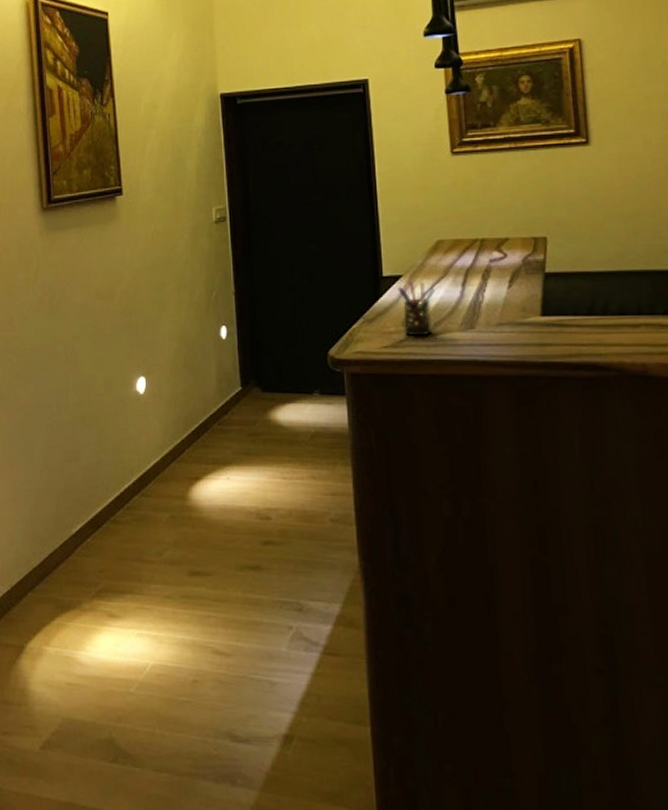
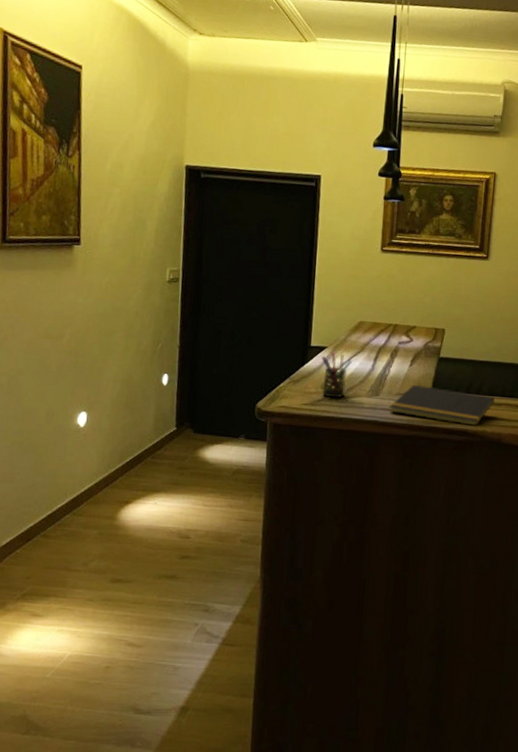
notepad: none [491,309,629,356] -> present [389,384,495,426]

